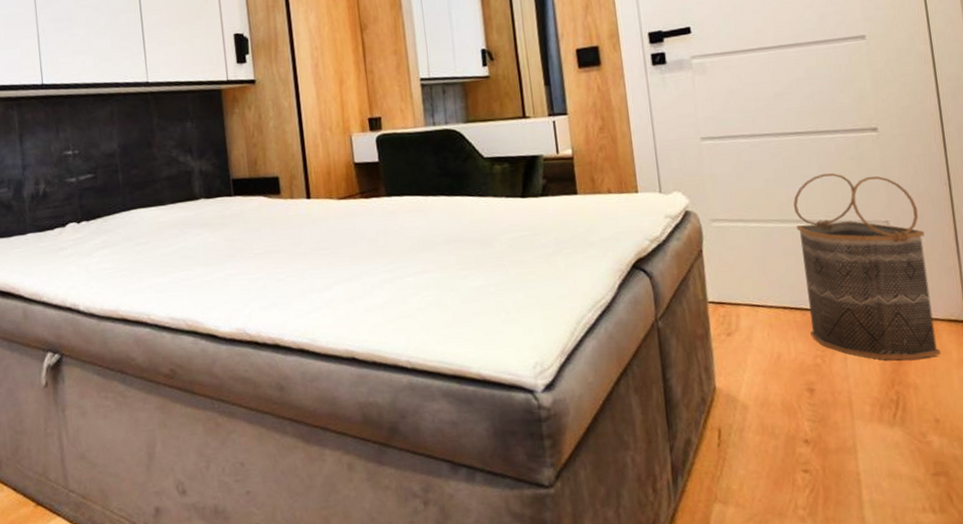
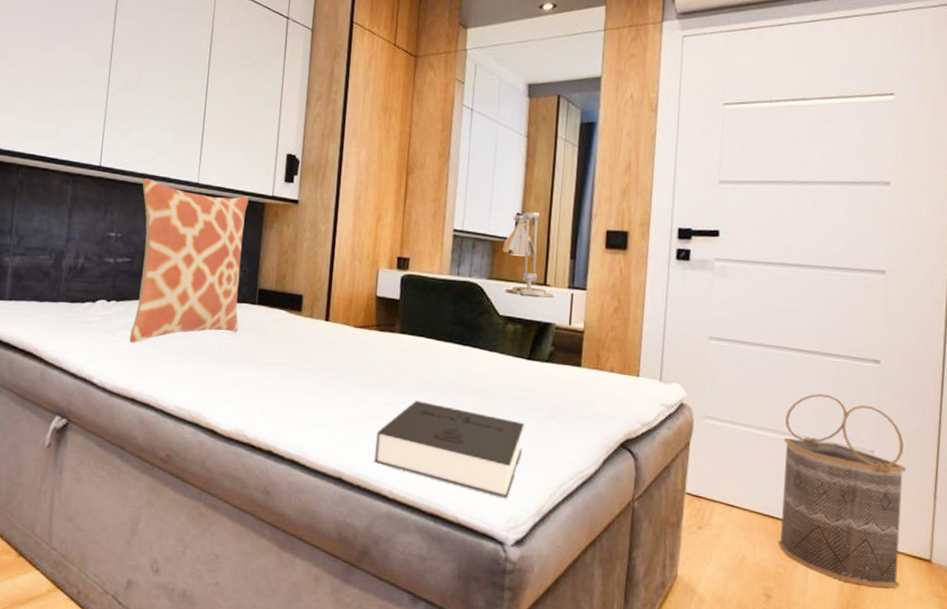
pillow: none [90,86,219,262] -> present [129,178,249,344]
booklet: none [382,262,534,345] -> present [374,401,524,498]
desk lamp: none [472,44,535,134] -> present [501,211,554,299]

